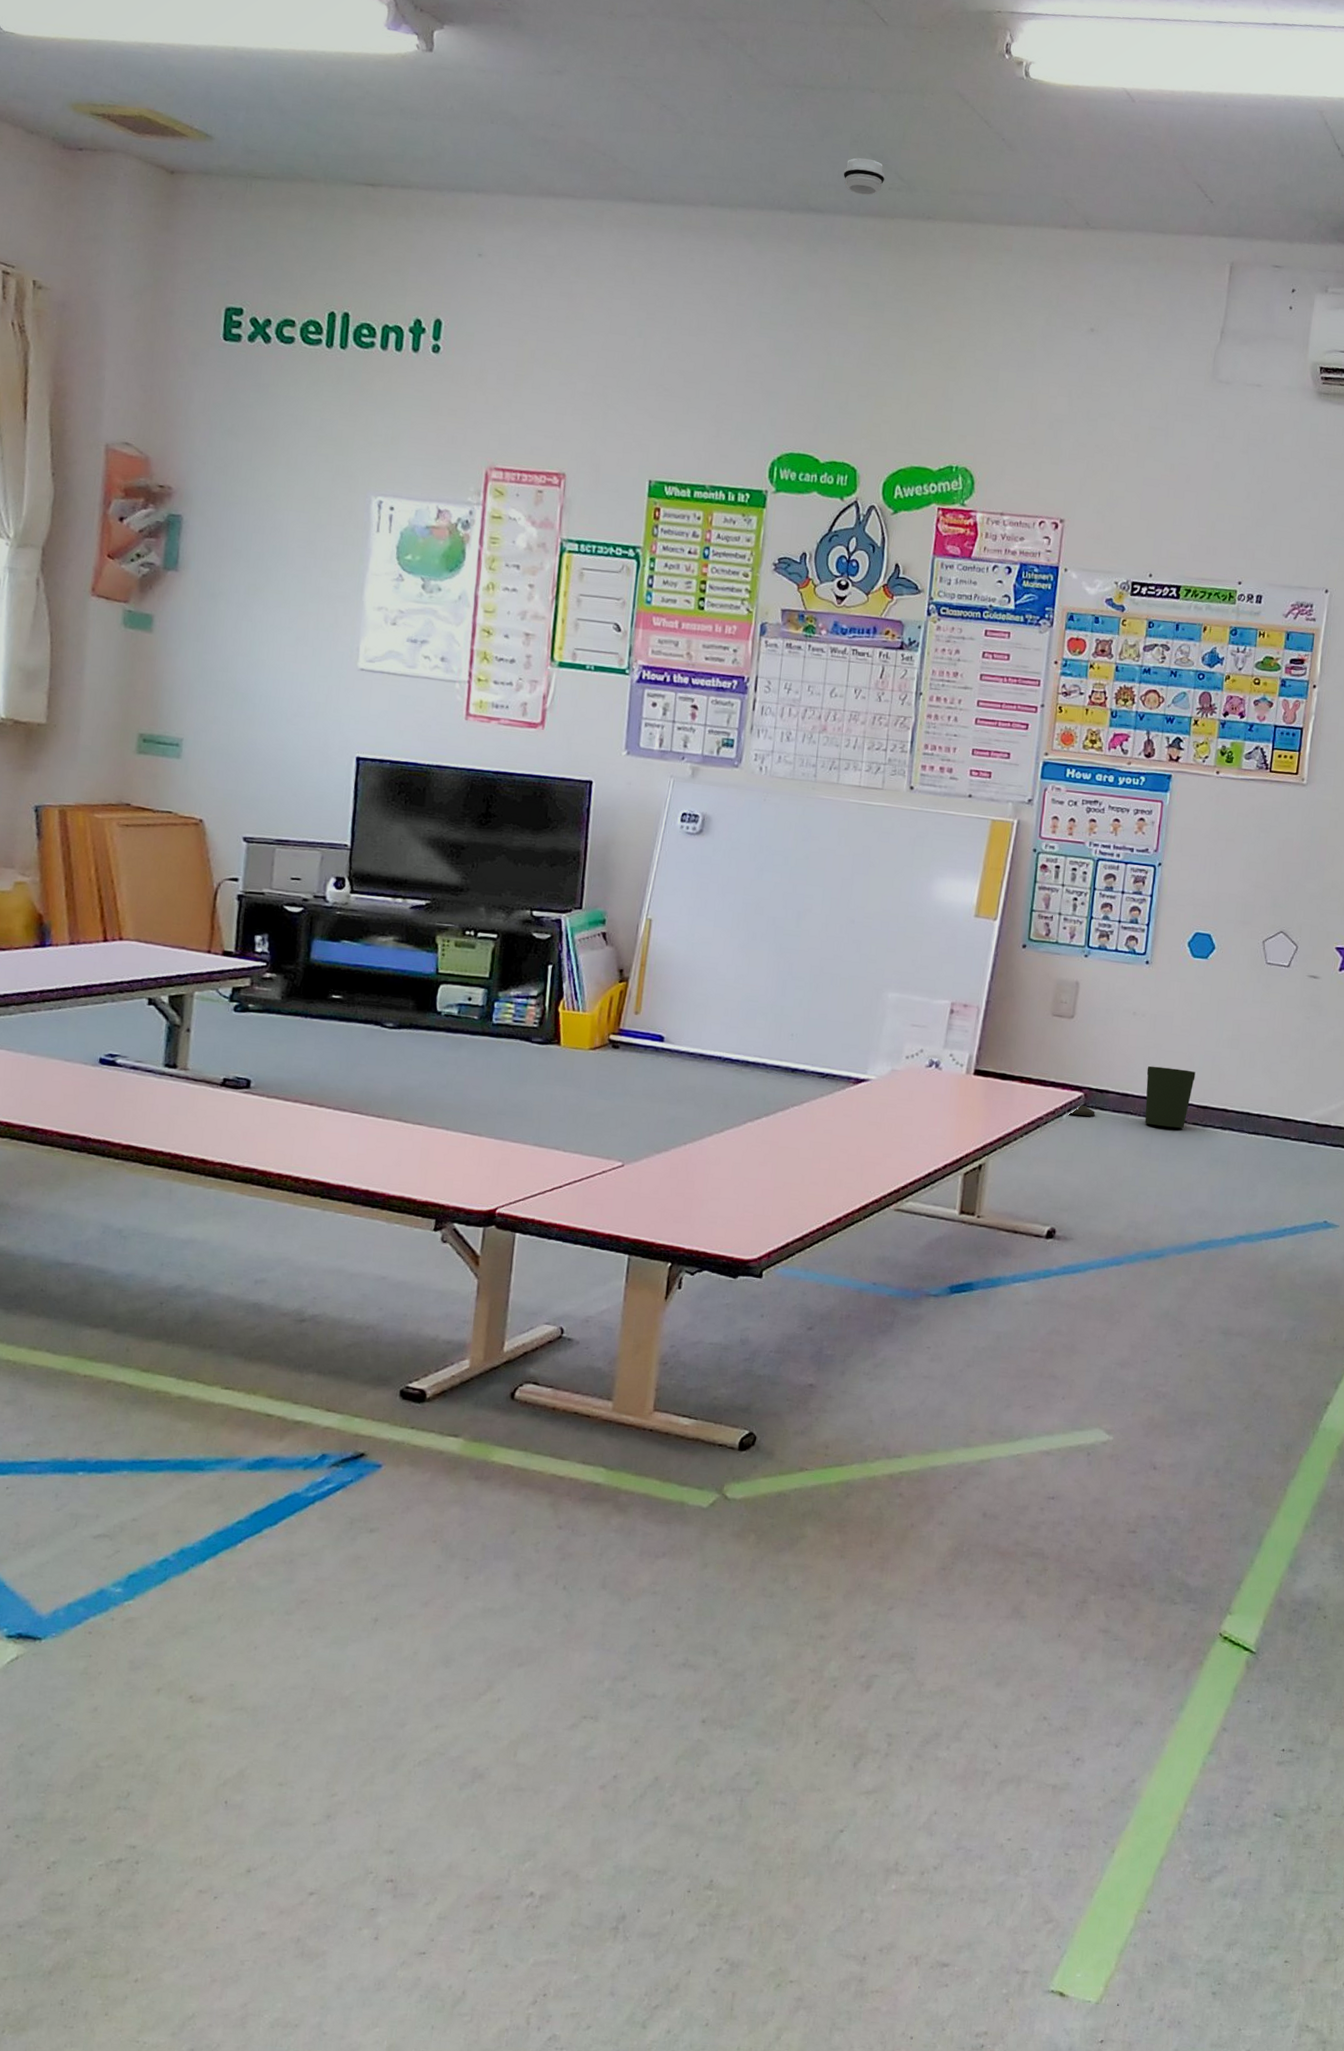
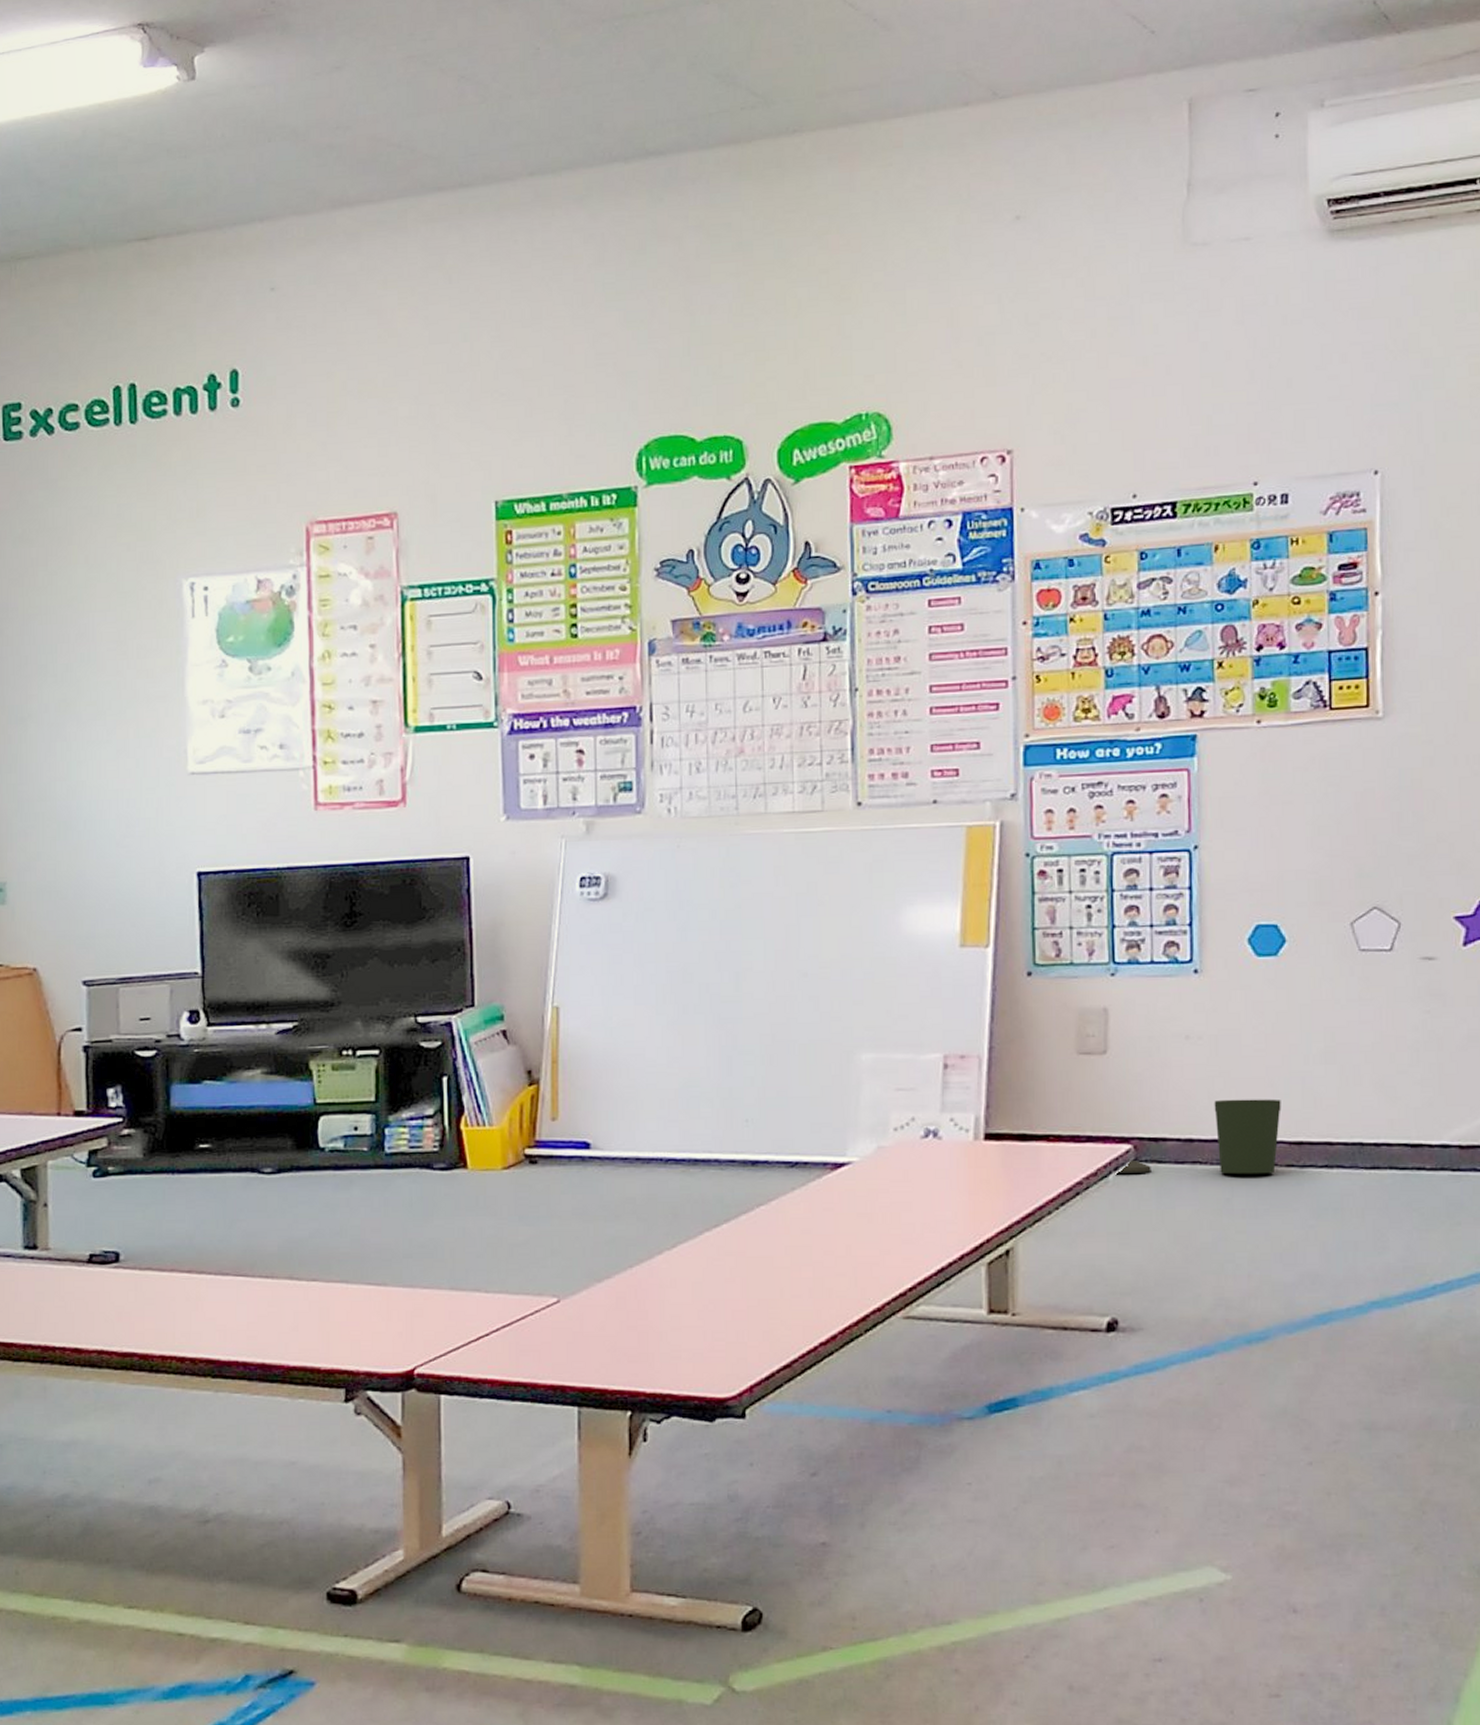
smoke detector: present [843,157,886,195] -> none [683,80,735,124]

